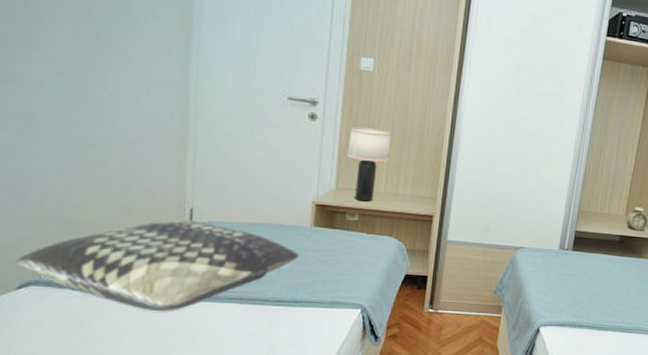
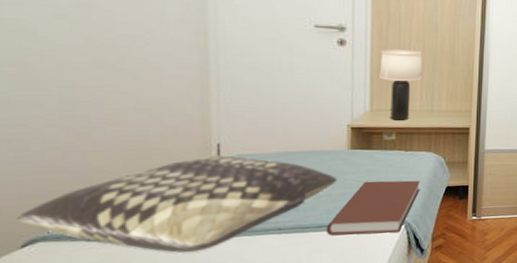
book: none [285,260,379,316] -> present [327,180,420,236]

